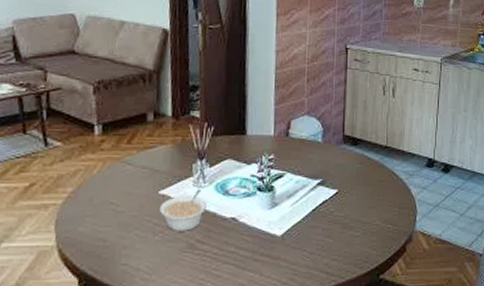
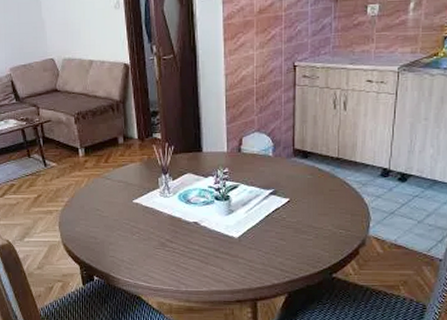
legume: present [160,188,207,231] -> none [135,198,172,232]

